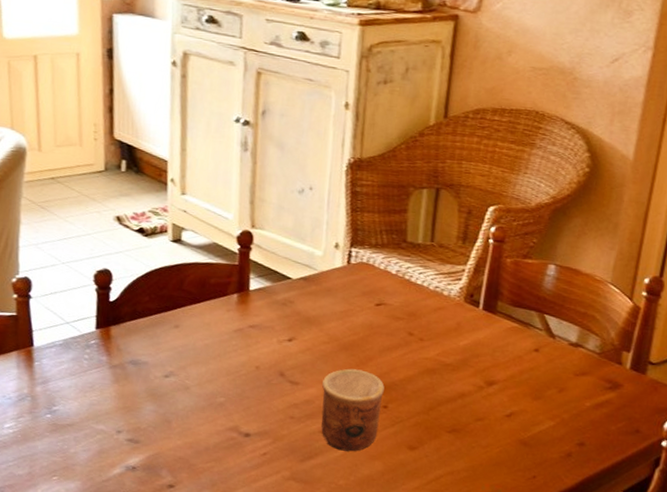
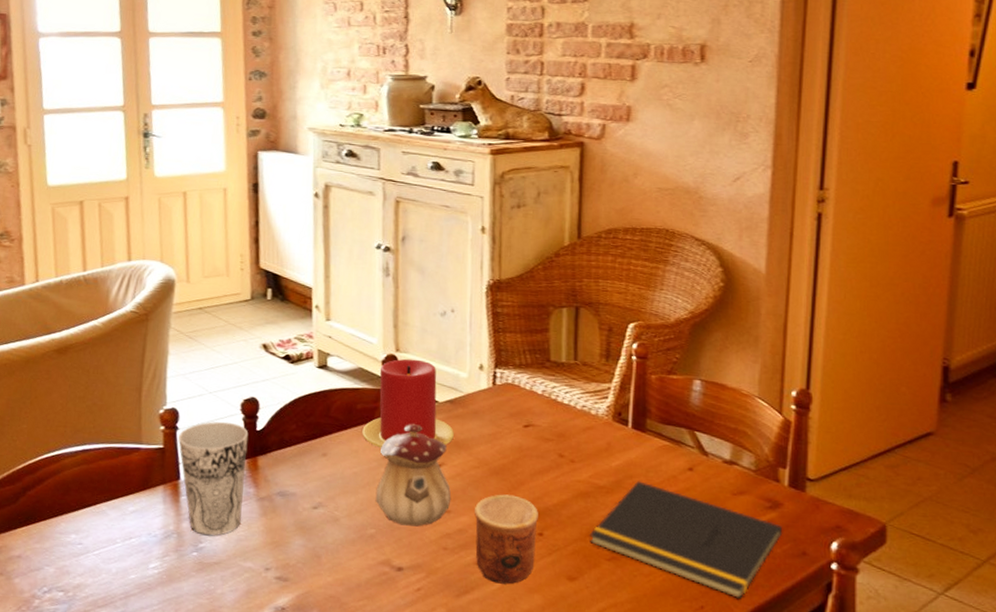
cup: none [31,291,102,400] -> present [178,421,249,536]
candle: none [214,235,306,322] -> present [362,358,454,448]
teapot: none [225,298,300,397] -> present [375,423,451,527]
notepad: none [432,359,620,471] -> present [589,480,783,600]

